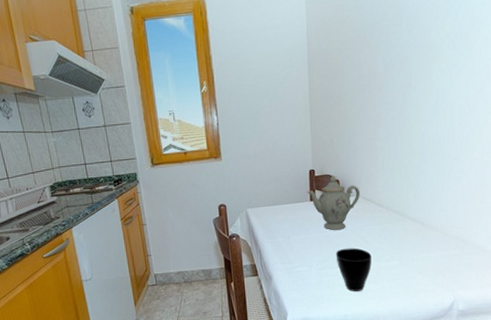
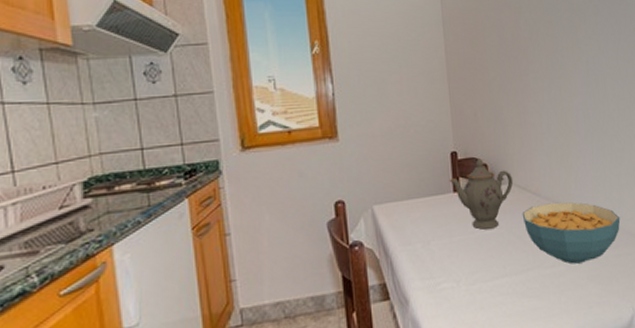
cup: present [336,248,372,292] -> none [489,251,534,312]
cereal bowl: none [365,212,452,260] -> present [522,202,621,264]

